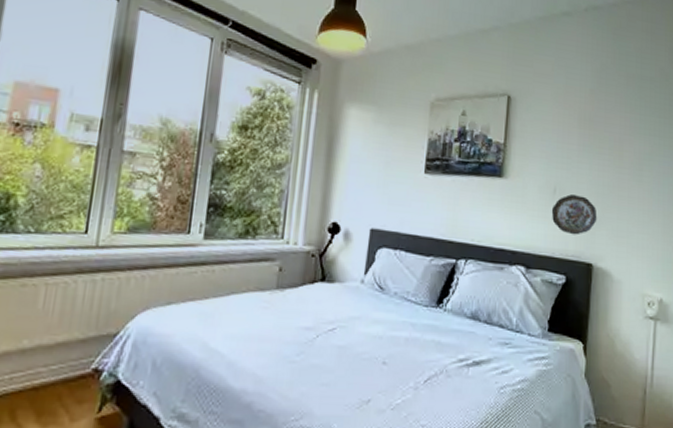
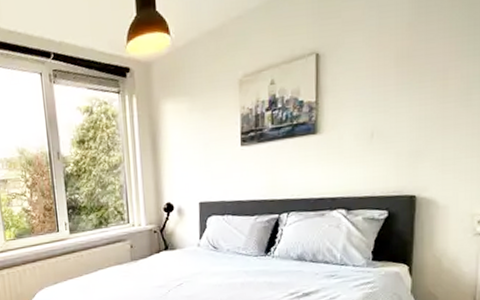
decorative plate: present [551,194,597,235] -> none [369,134,420,173]

